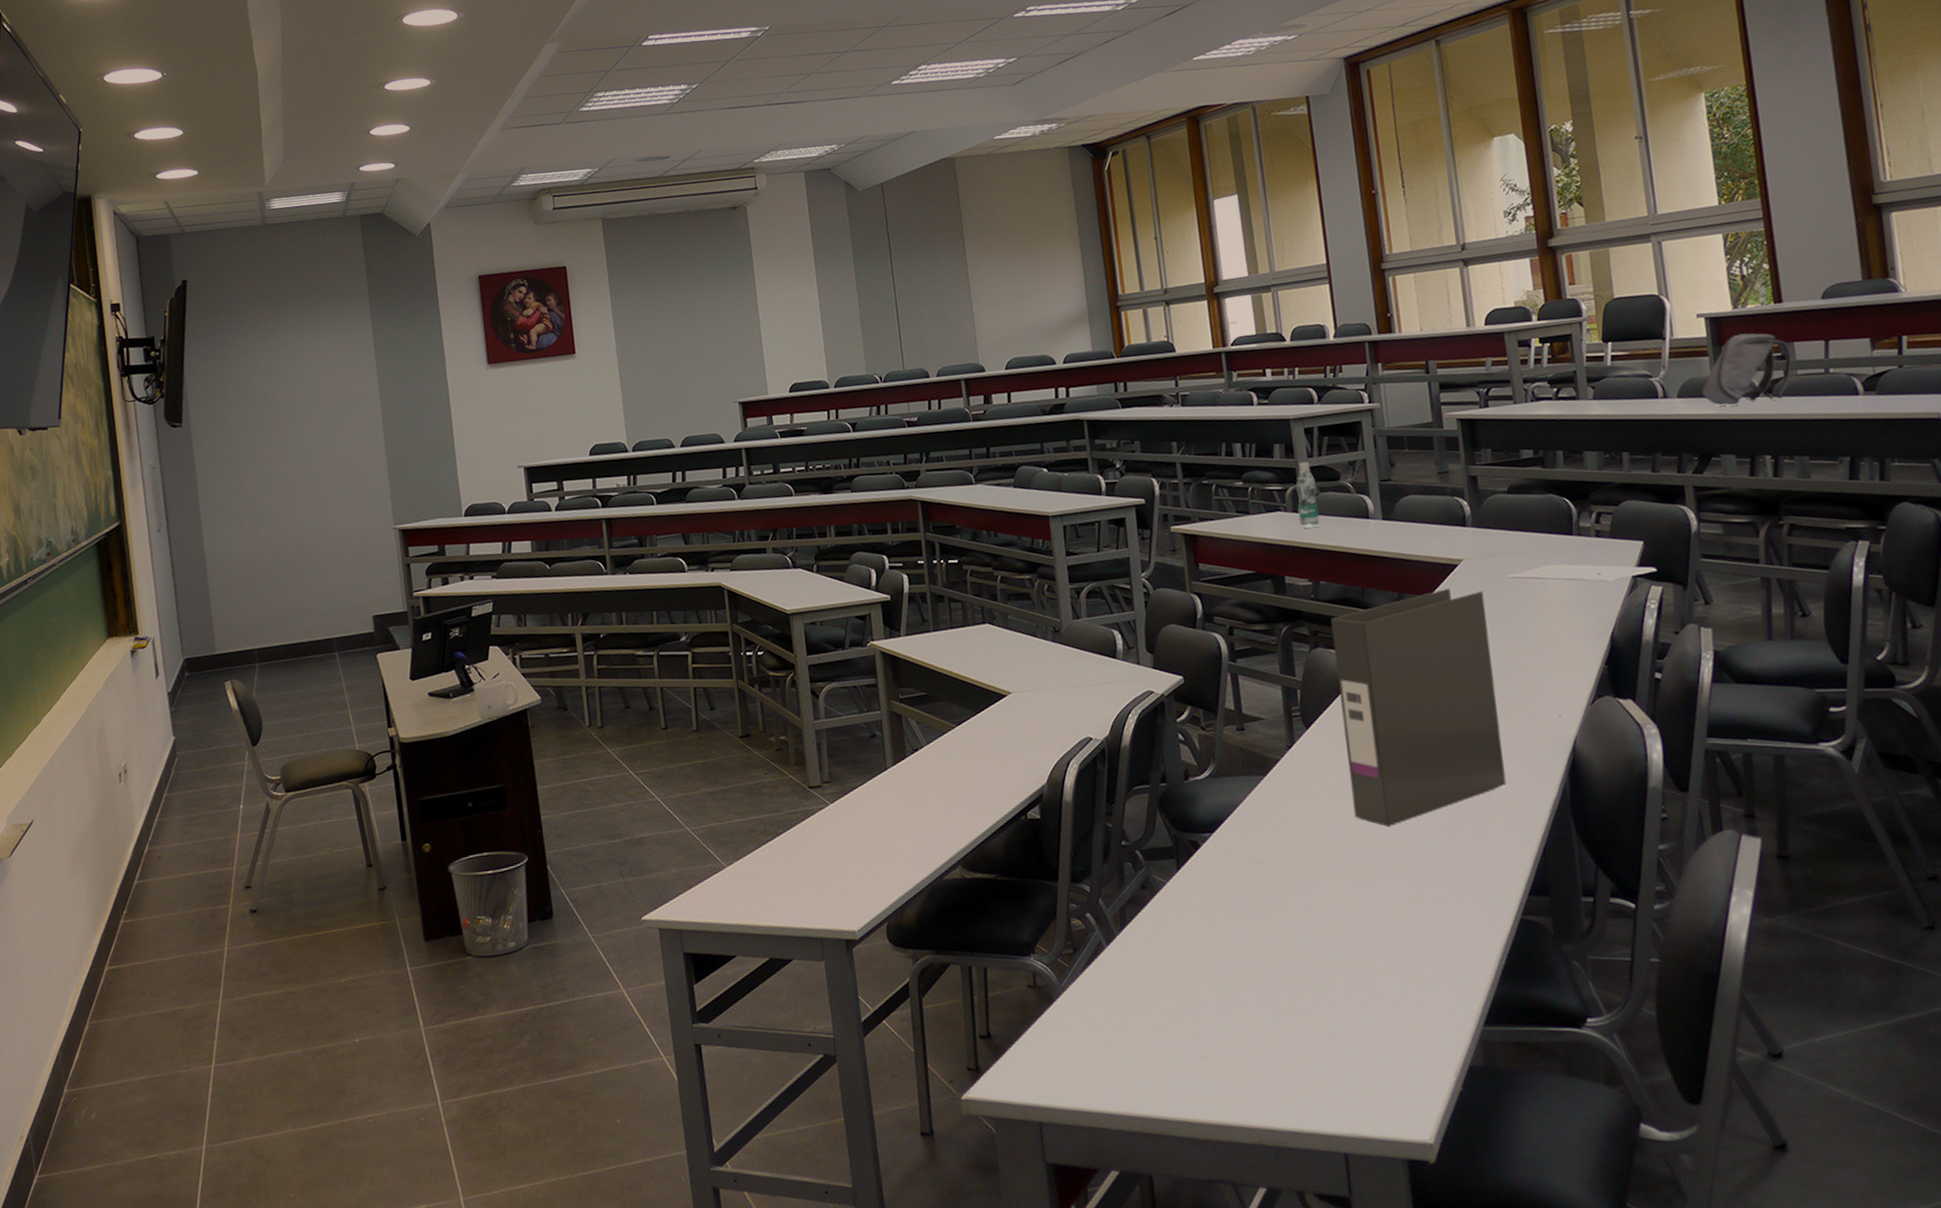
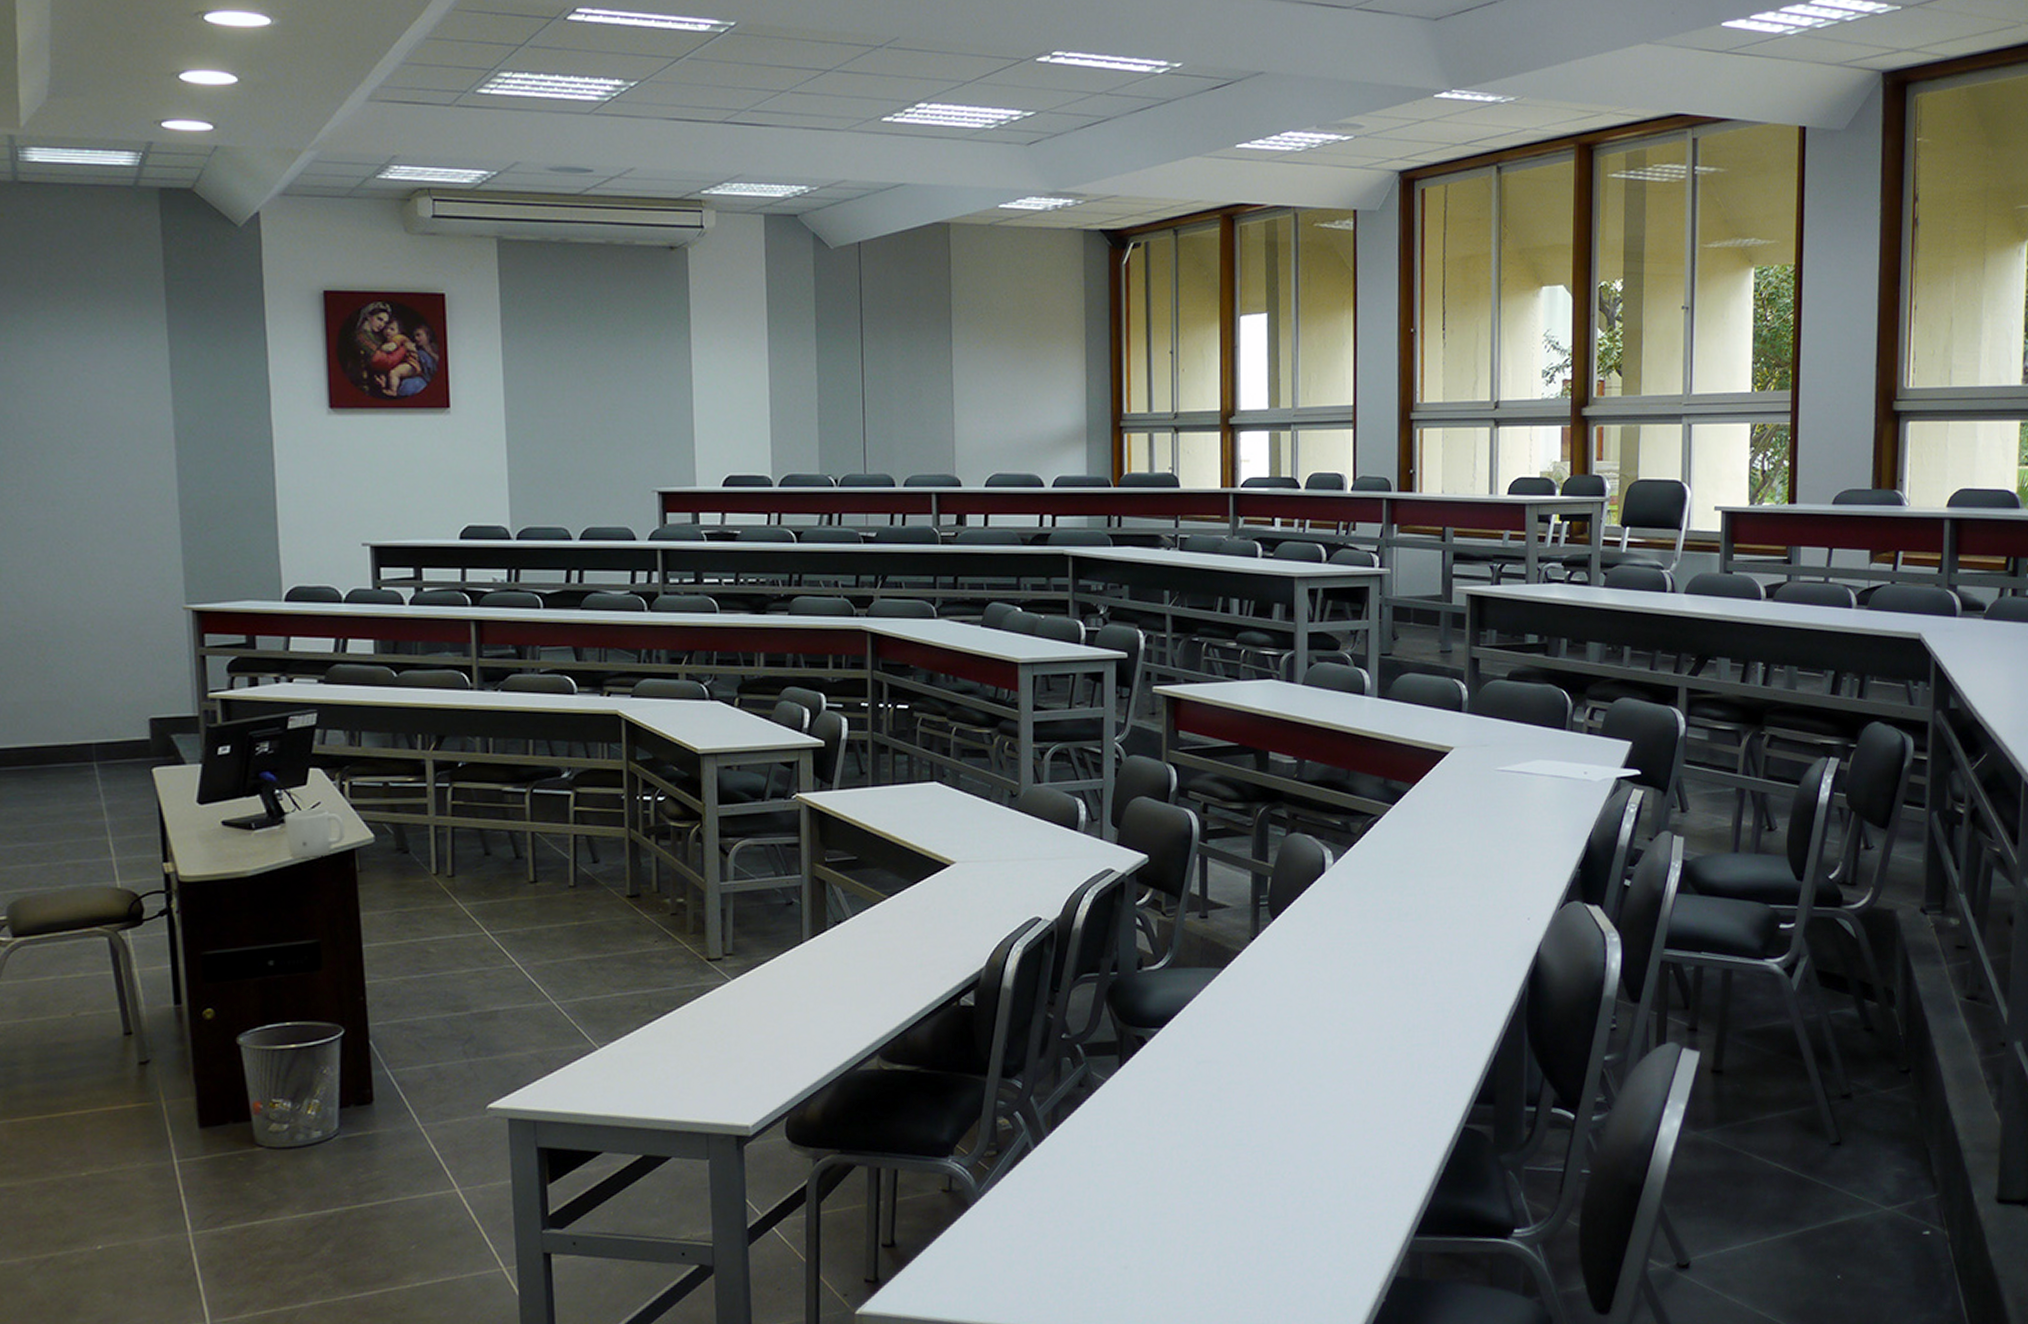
bottle: present [1296,462,1320,529] -> none [1291,626,1314,701]
binder: present [1330,588,1507,826] -> none [1311,777,1470,1027]
backpack: present [1701,333,1792,406] -> none [1709,532,1796,608]

